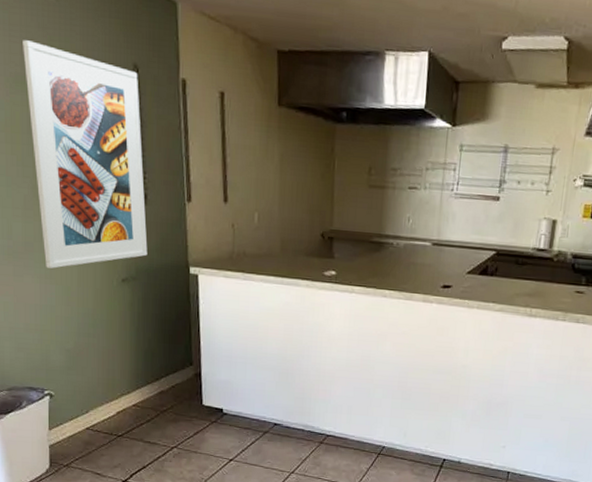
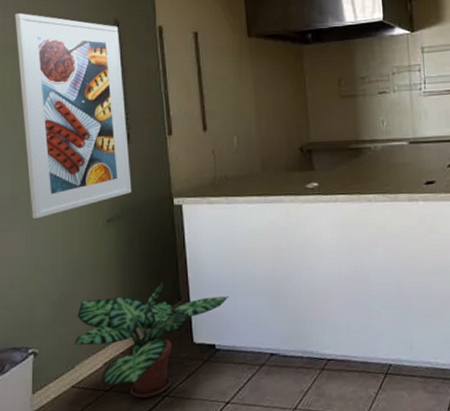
potted plant: none [87,344,239,447] -> present [73,280,229,398]

